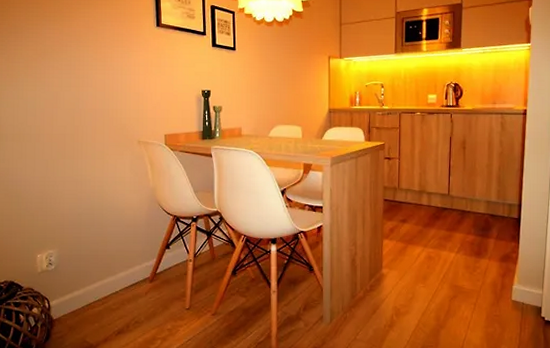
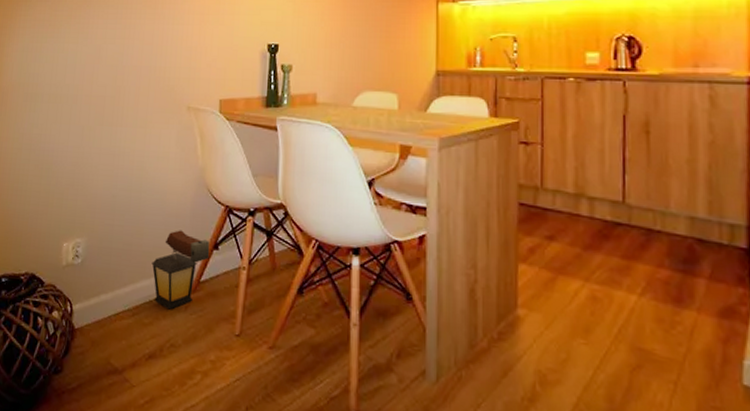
lantern: none [115,237,163,297] -> present [151,230,210,310]

